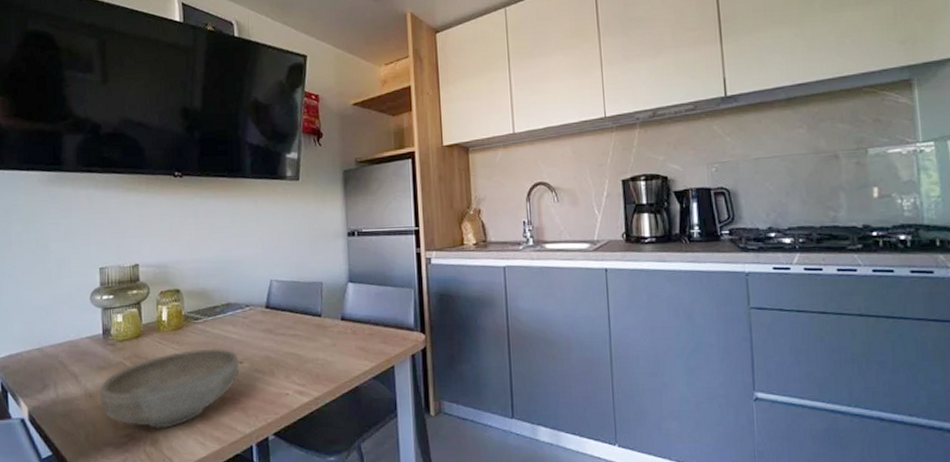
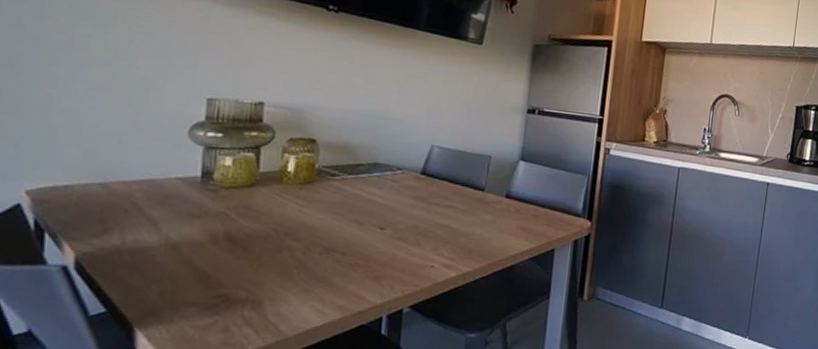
bowl: present [98,349,239,429] -> none [185,207,380,292]

